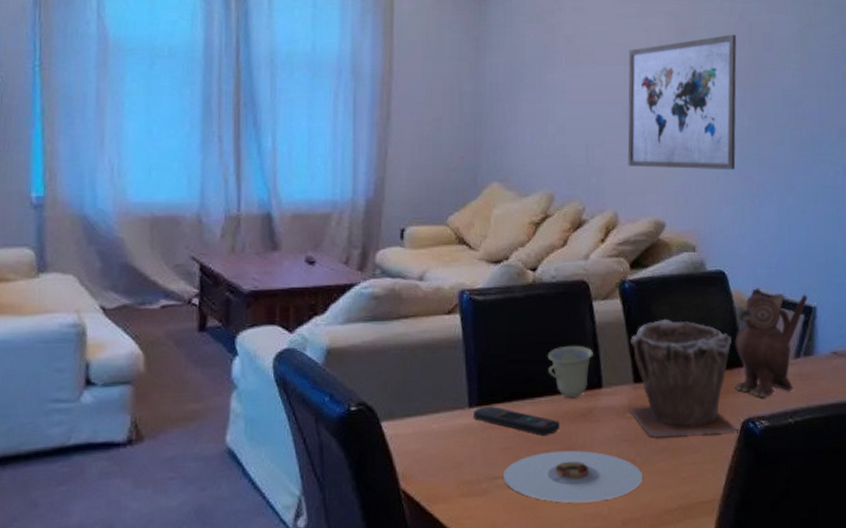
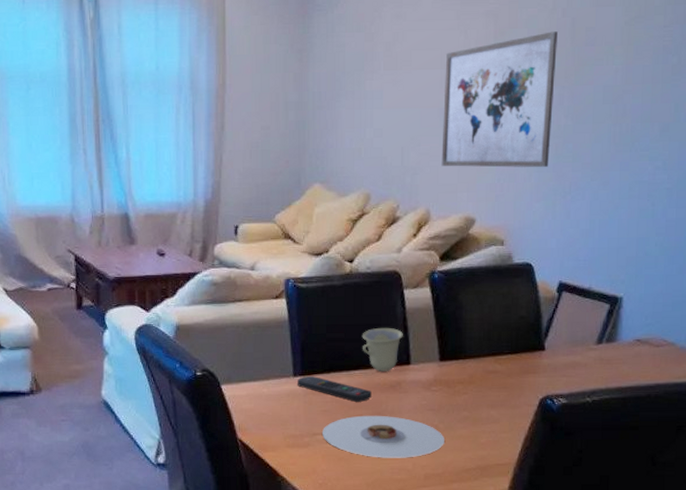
plant pot: present [627,318,738,437] -> none [433,306,536,409]
teapot: present [734,288,808,398] -> none [535,279,614,379]

